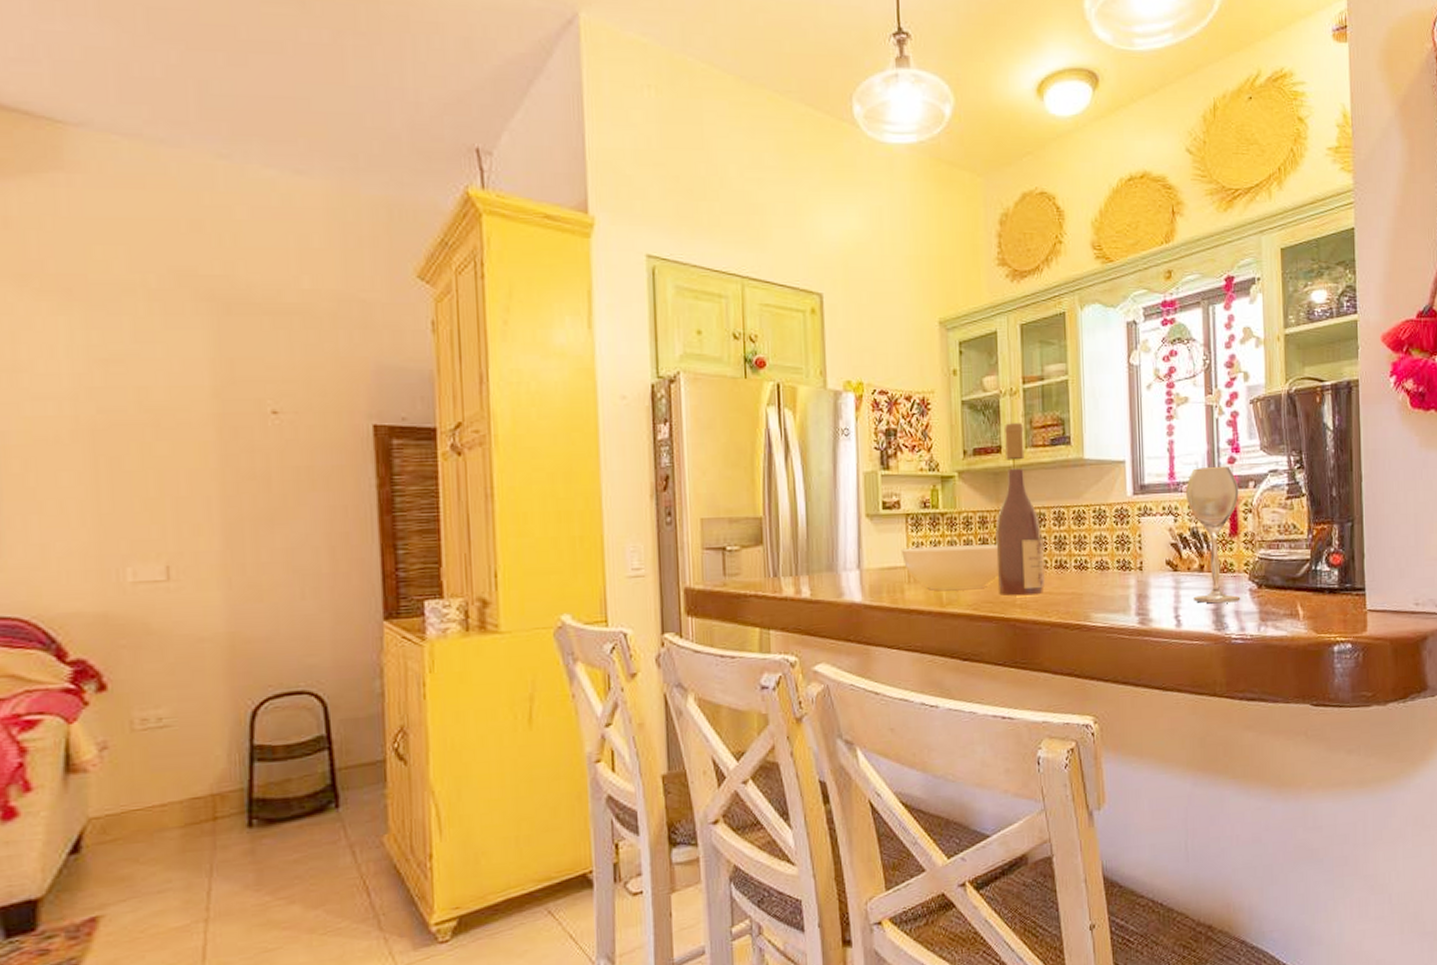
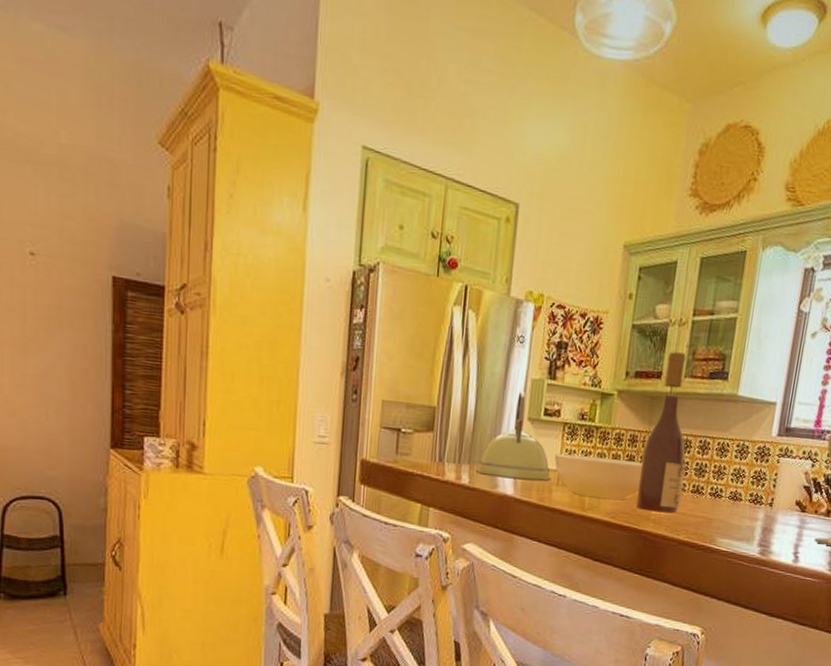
kettle: none [816,486,901,585] -> present [475,390,551,482]

